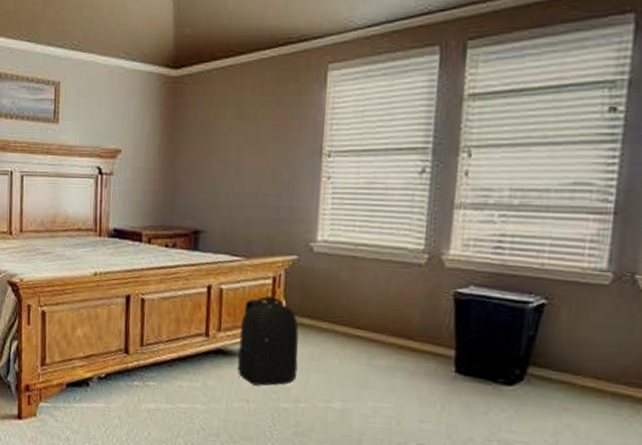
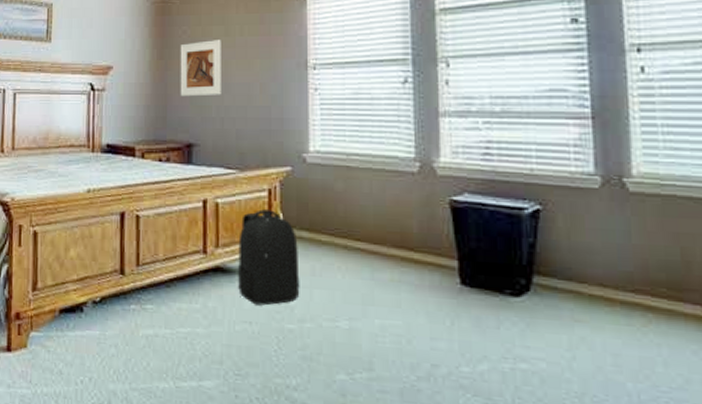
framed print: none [189,124,234,183] -> present [180,40,221,97]

